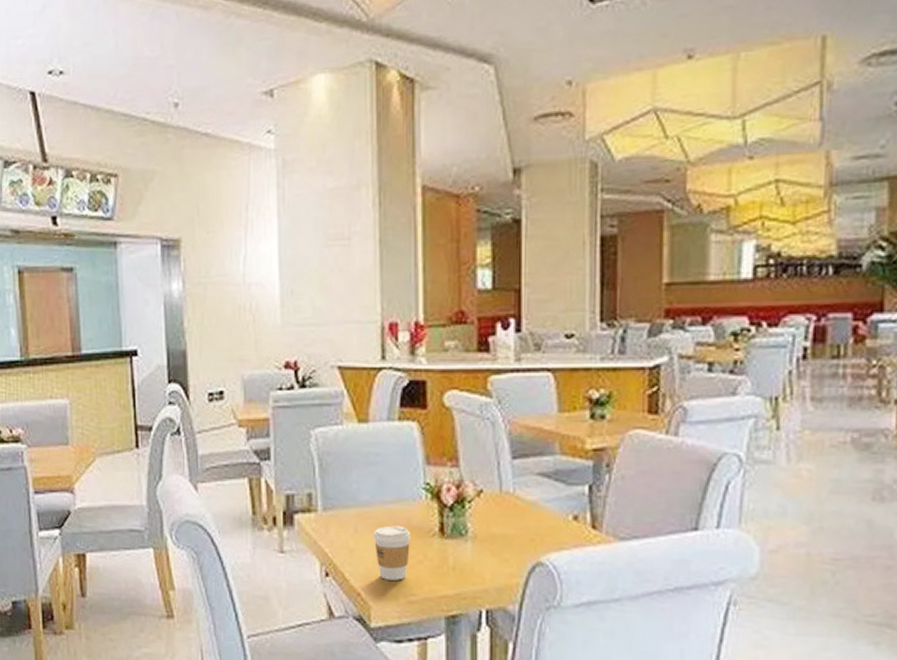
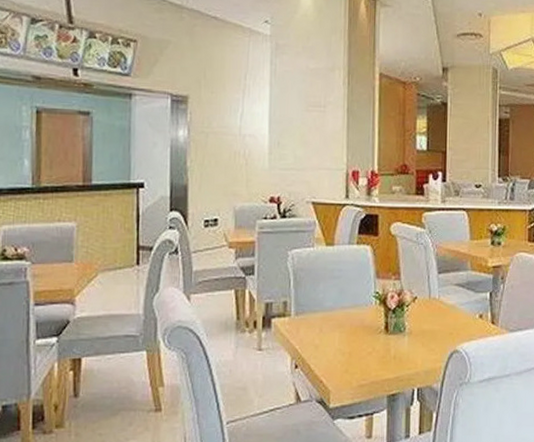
coffee cup: present [374,525,410,581] -> none [335,325,363,369]

